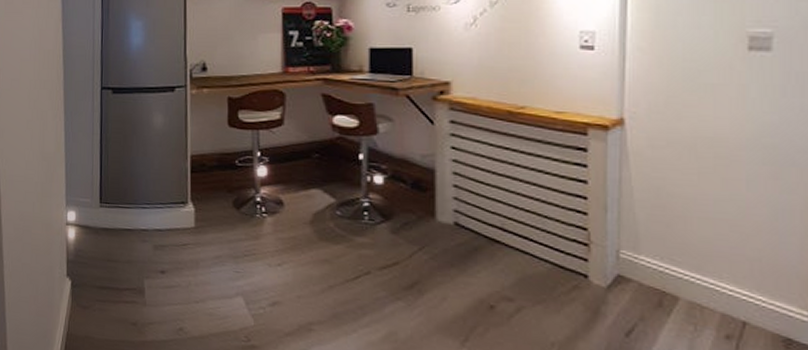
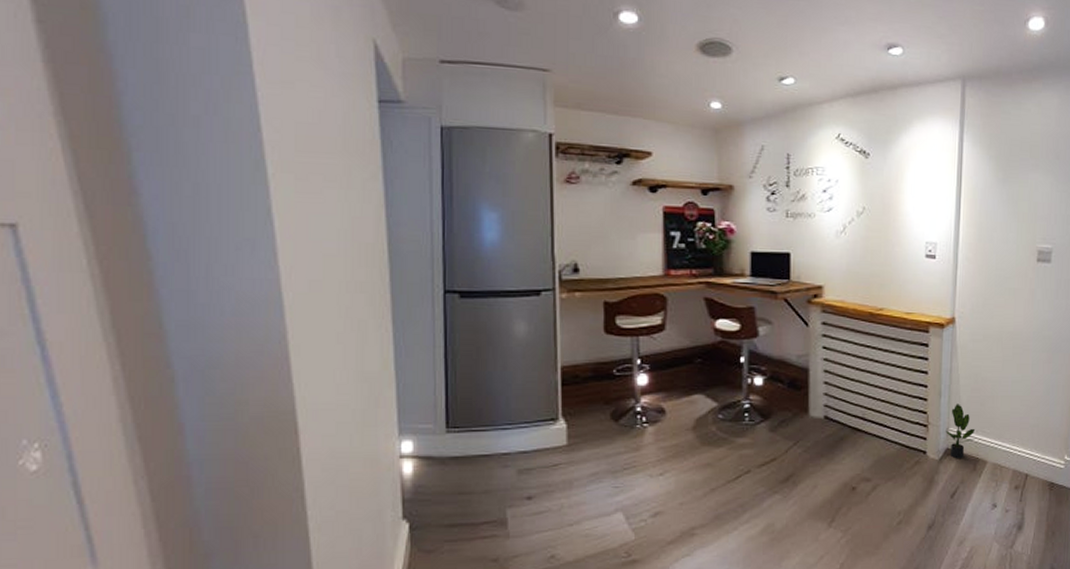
potted plant: none [614,222,660,290] -> present [945,404,976,459]

